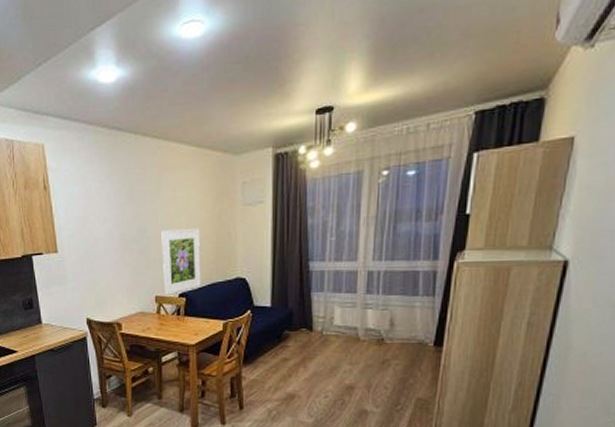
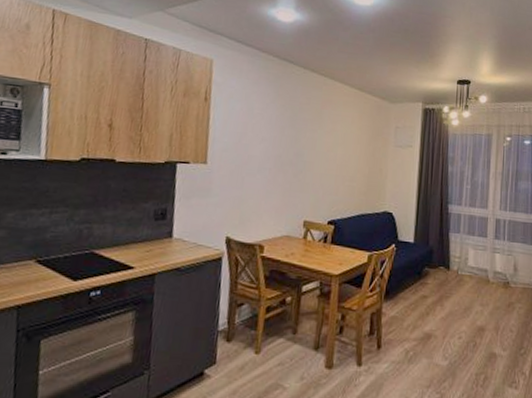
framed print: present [161,228,201,295] -> none [314,158,354,221]

